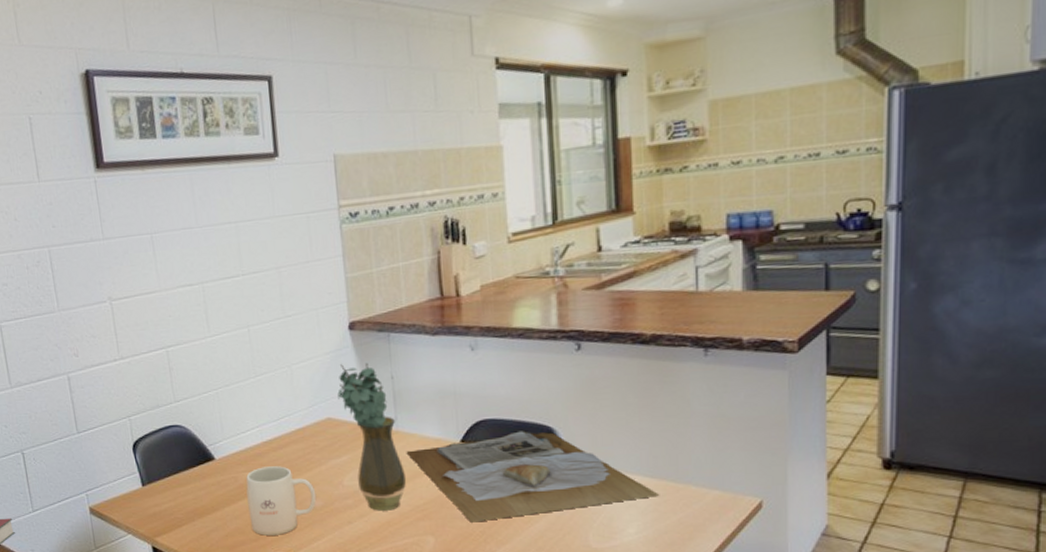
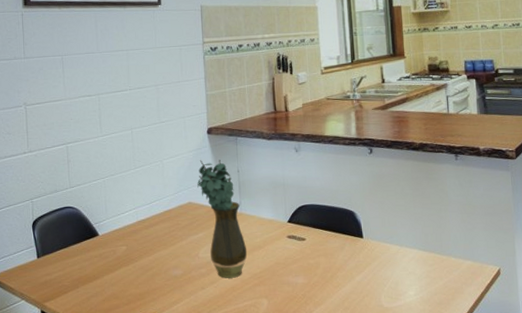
mug: present [246,466,317,536] -> none [122,241,178,300]
newspaper: present [406,431,660,523] -> none [247,214,430,287]

